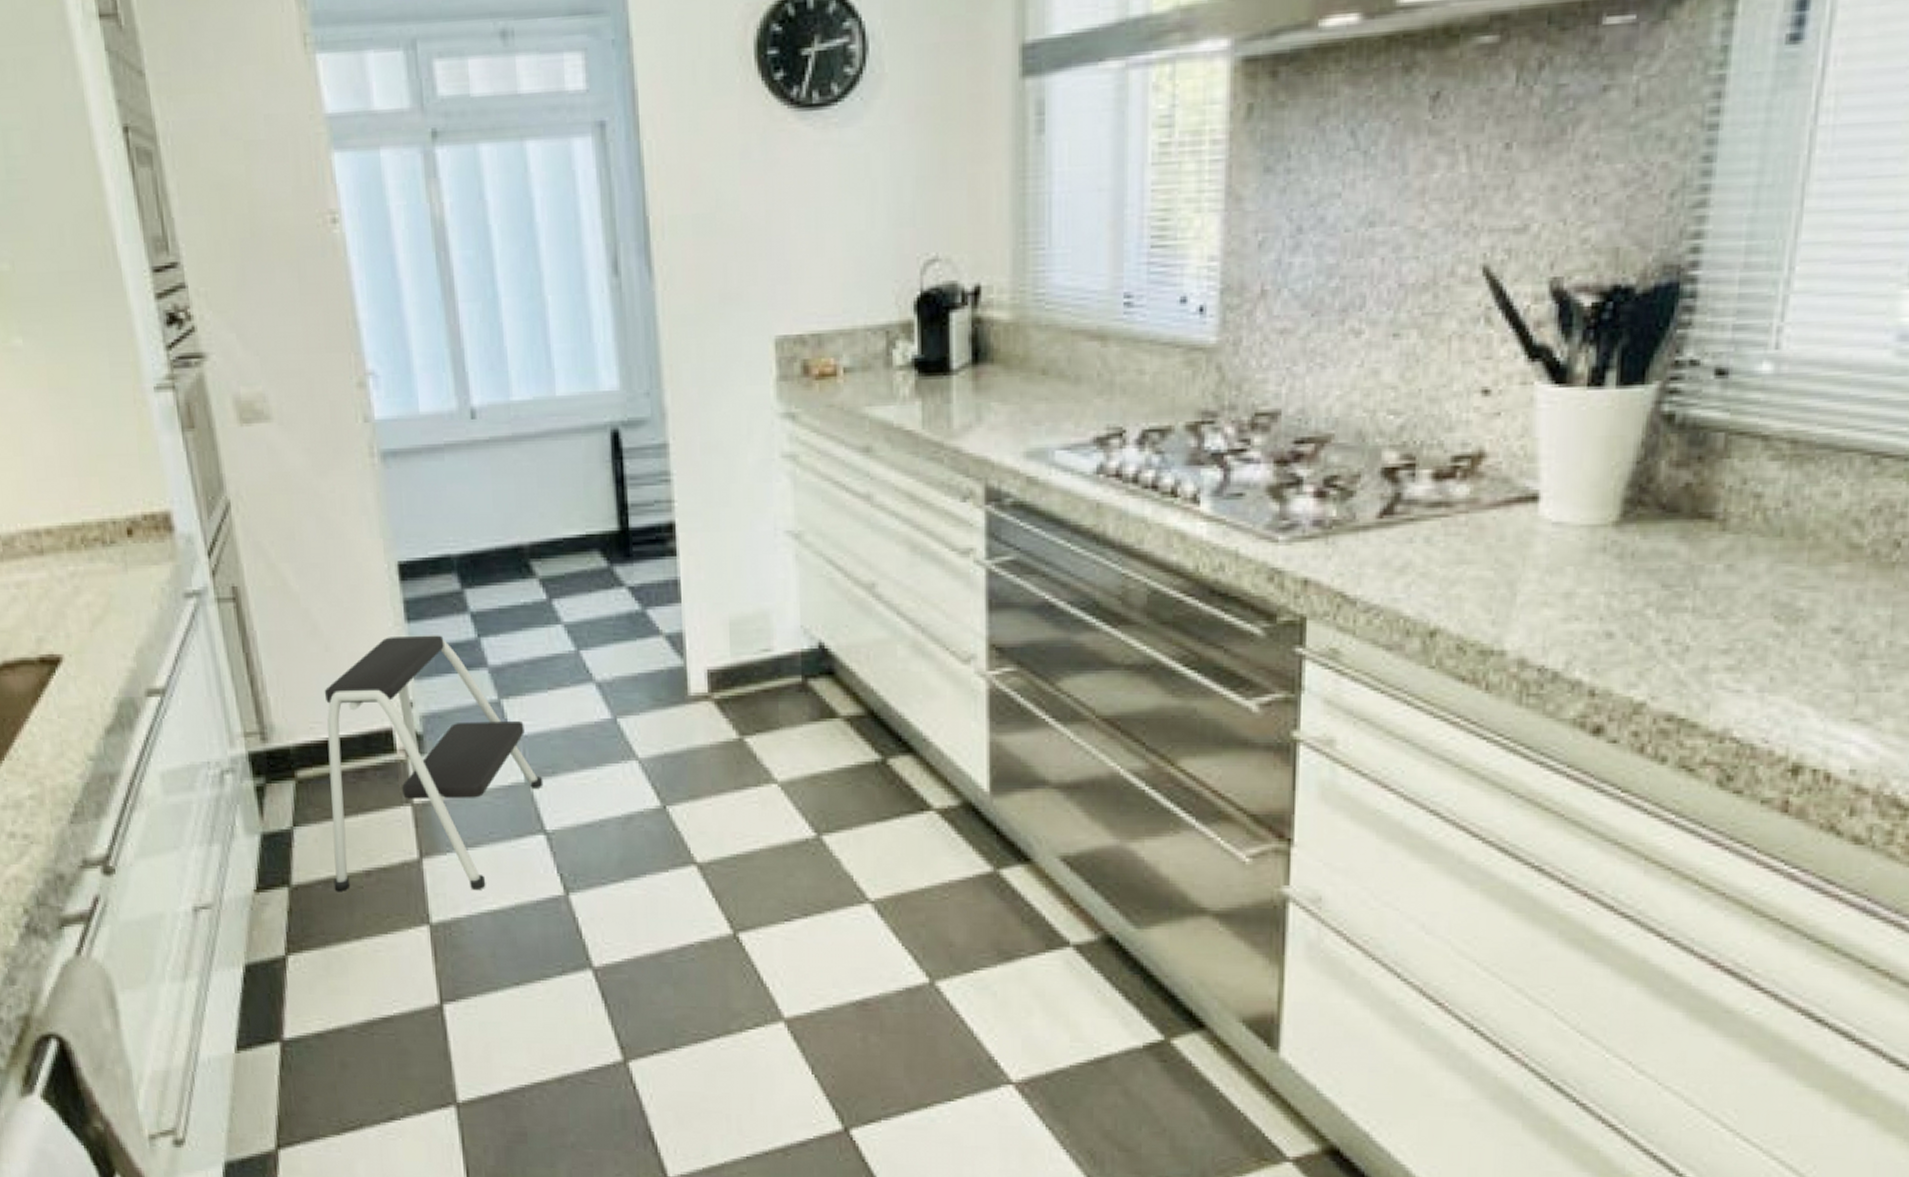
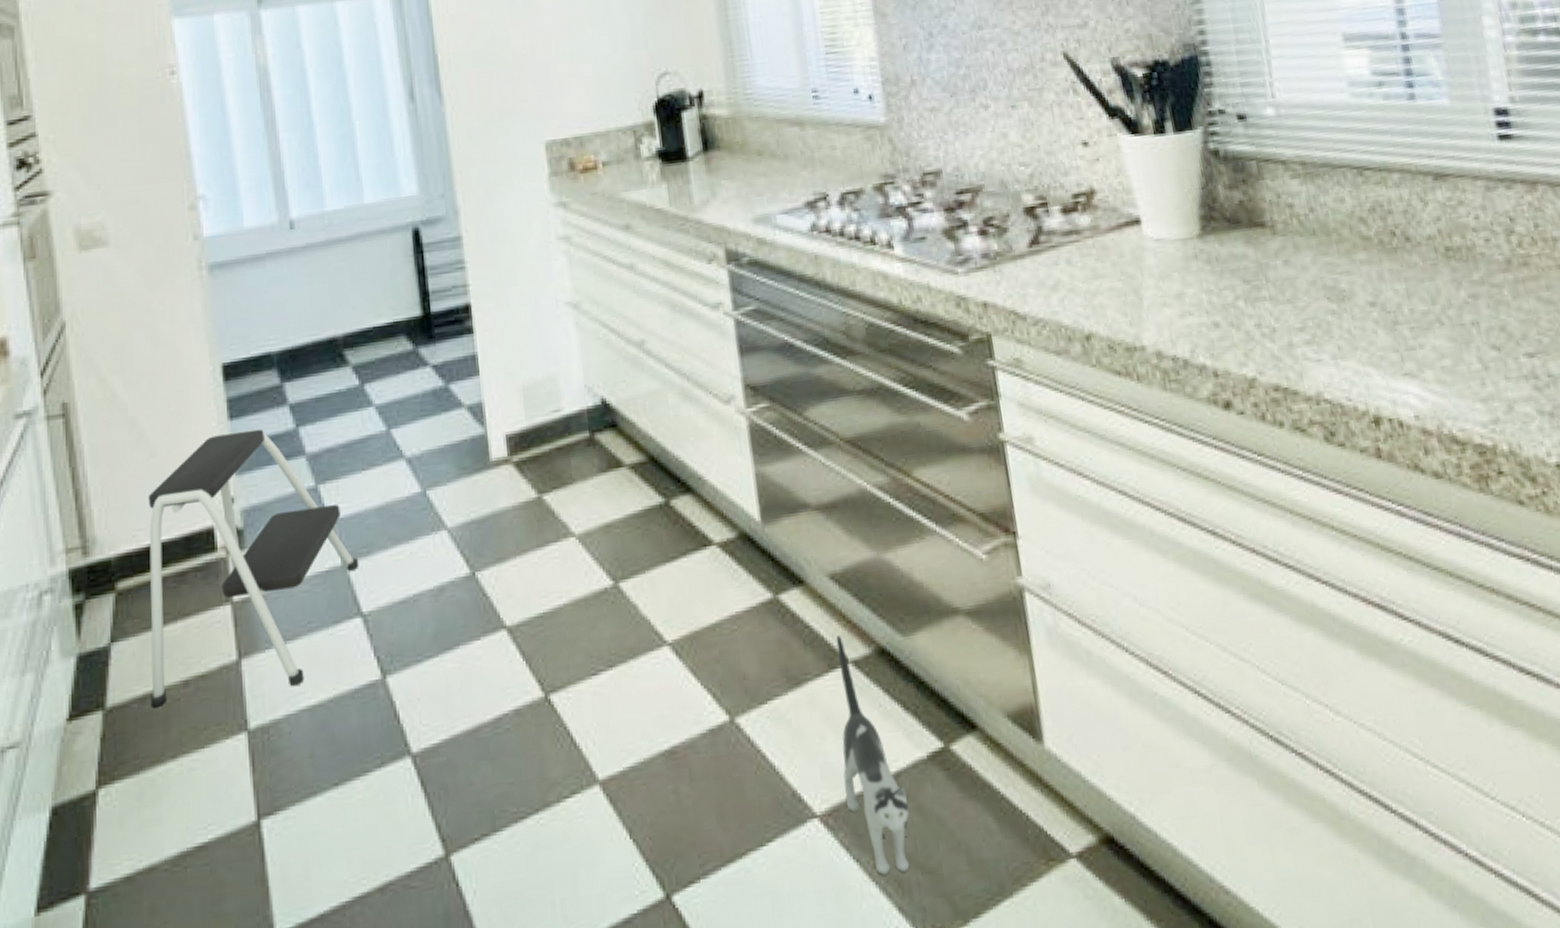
cat: none [1045,917,1115,1147] -> present [836,634,910,876]

